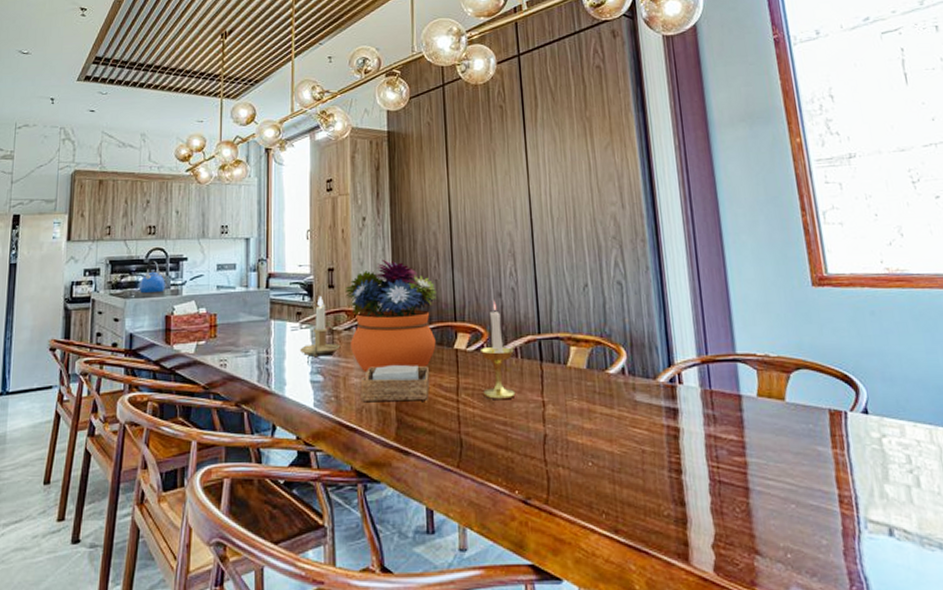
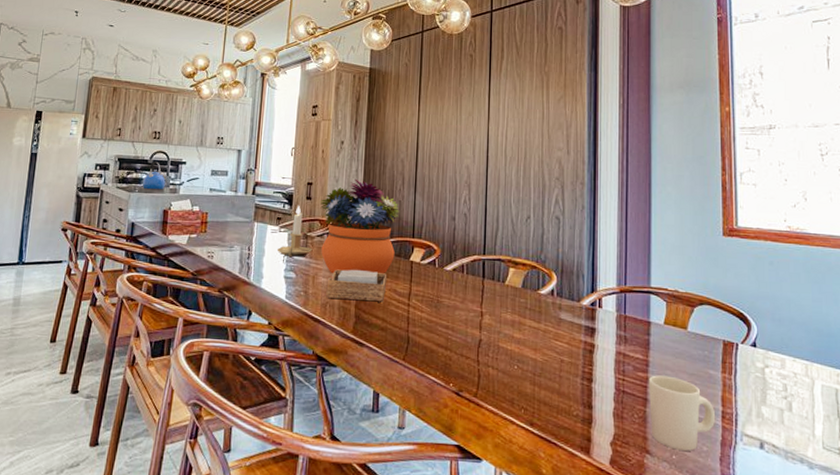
candlestick: present [479,300,516,400] -> none [430,223,461,308]
mug: none [747,458,833,547] -> present [648,375,716,451]

